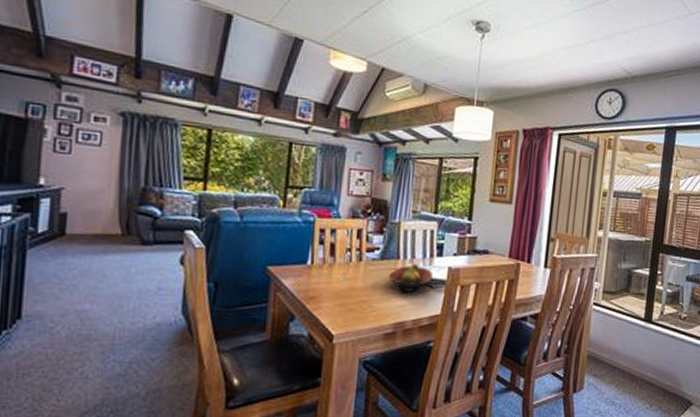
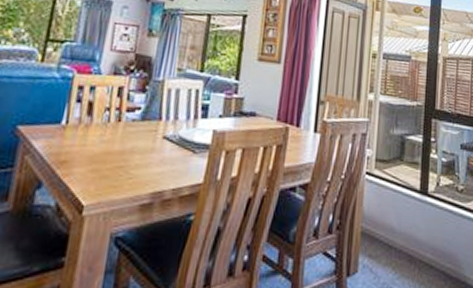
fruit bowl: present [388,263,433,292] -> none [148,125,196,158]

